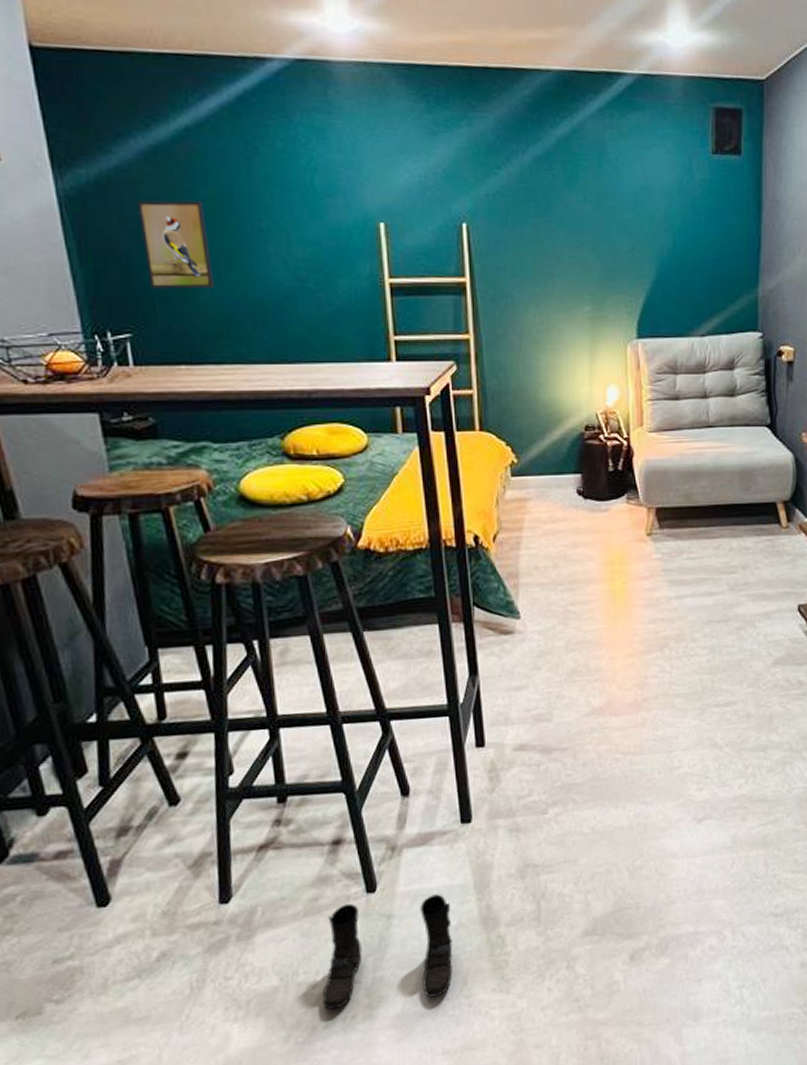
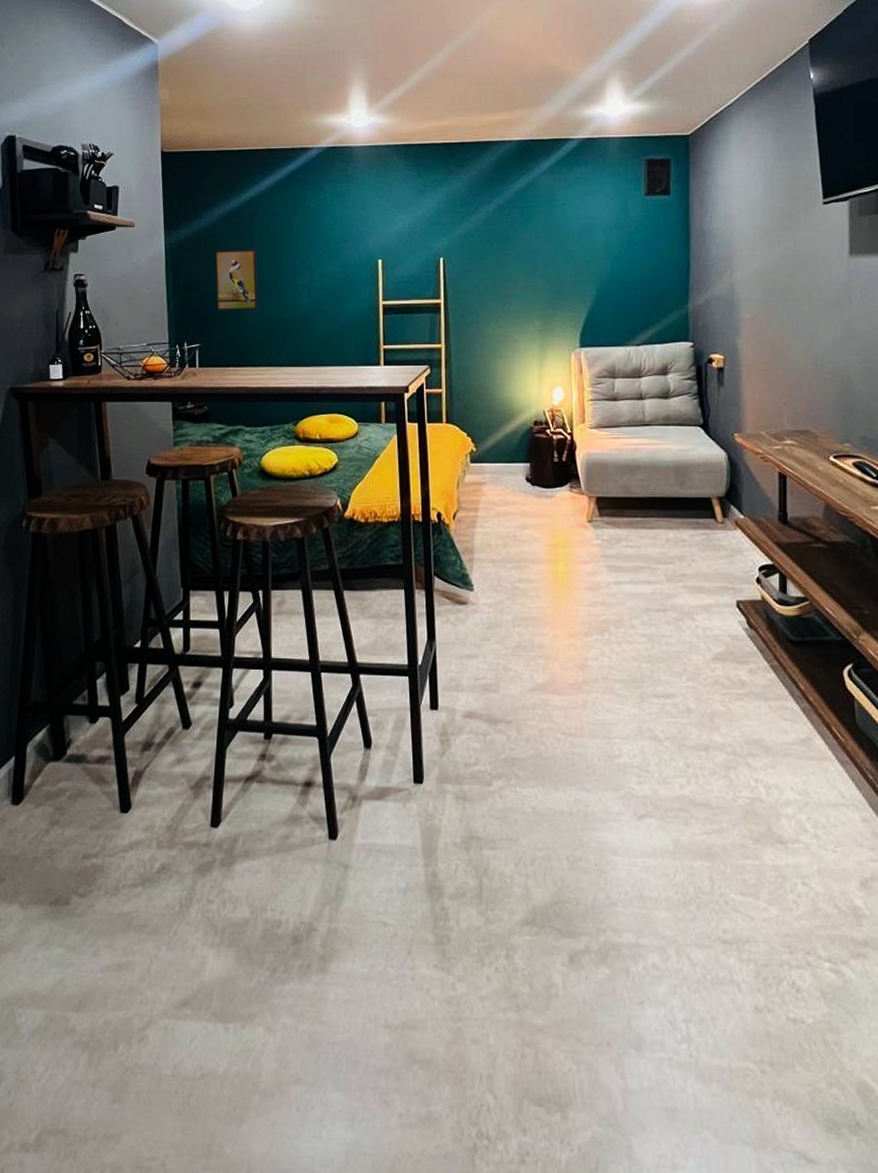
boots: present [322,894,453,1010] -> none [284,846,401,961]

